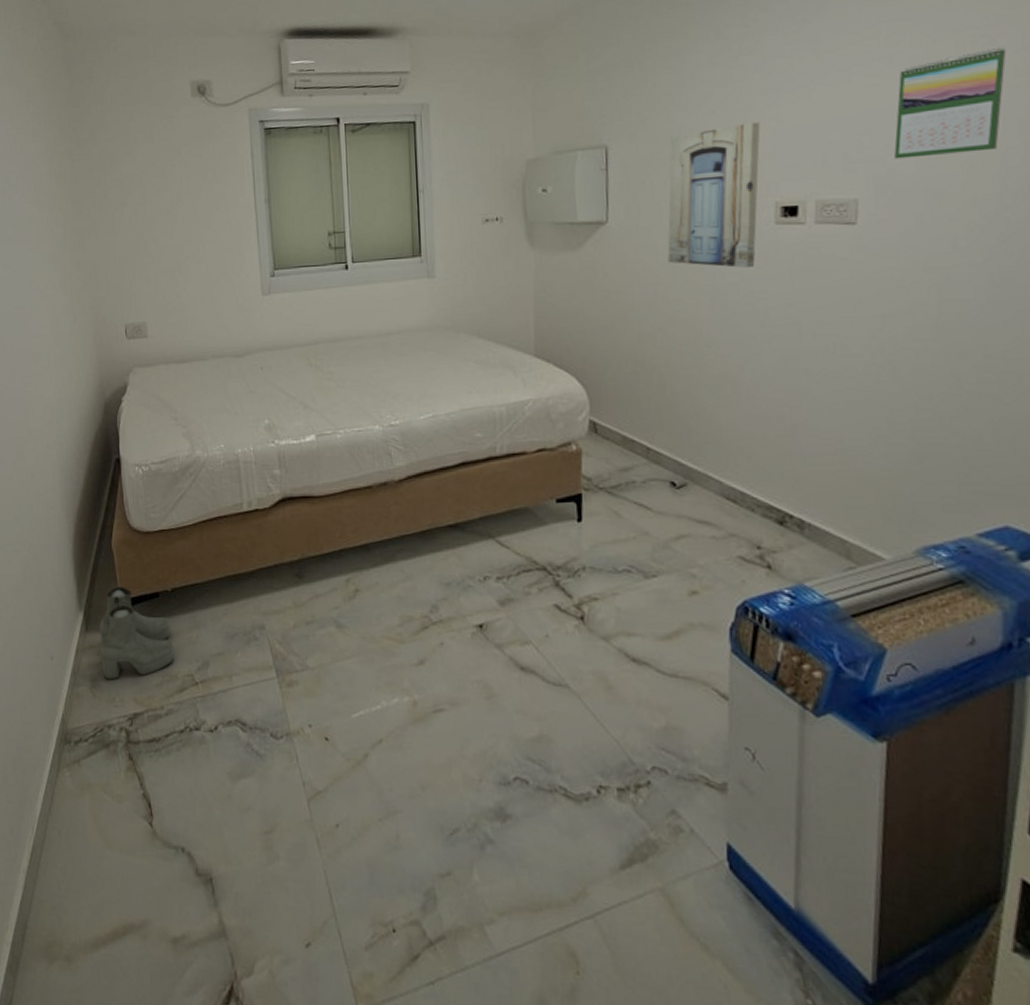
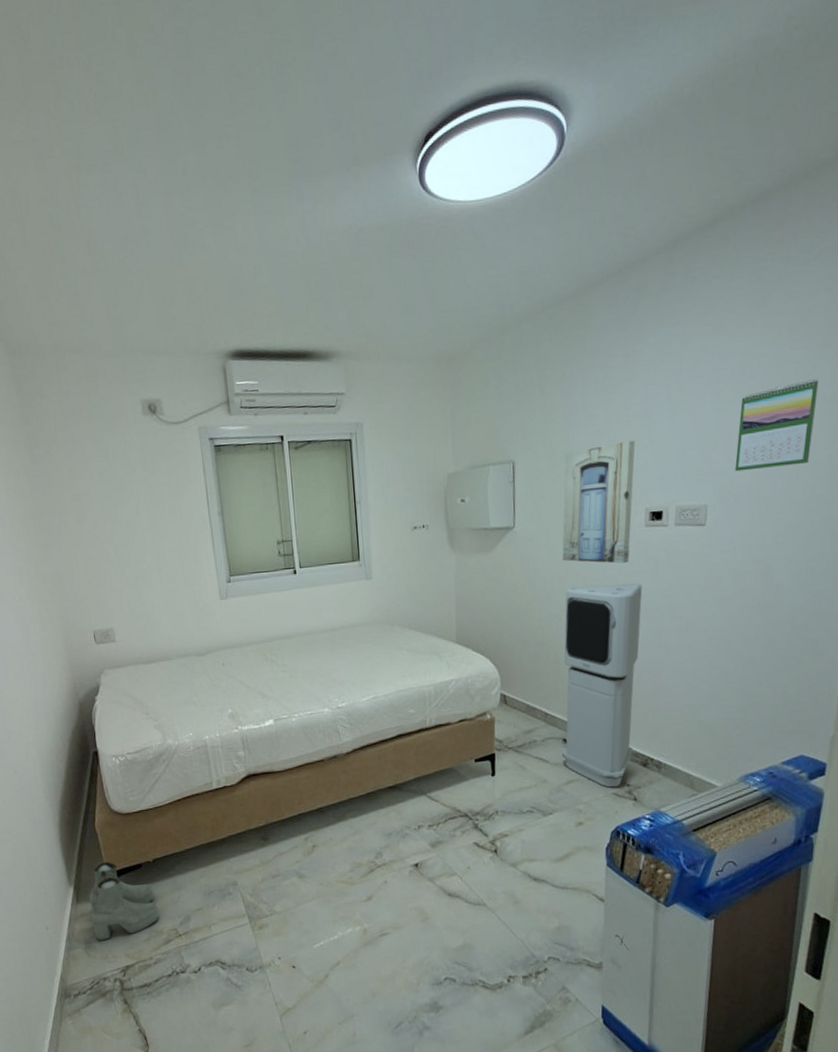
air purifier: none [668,292,774,549] -> present [561,583,643,788]

